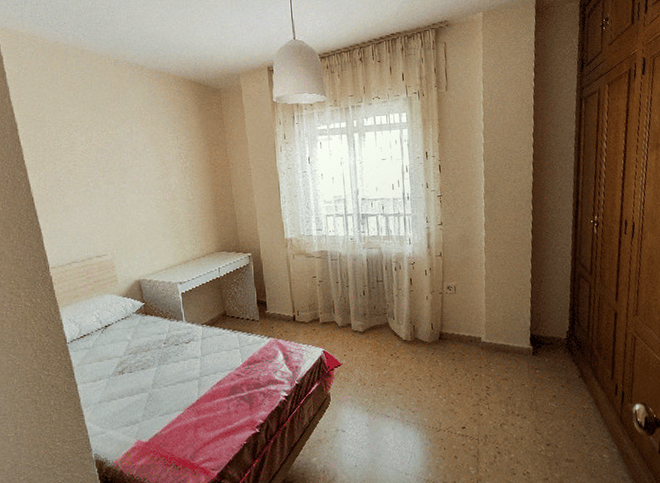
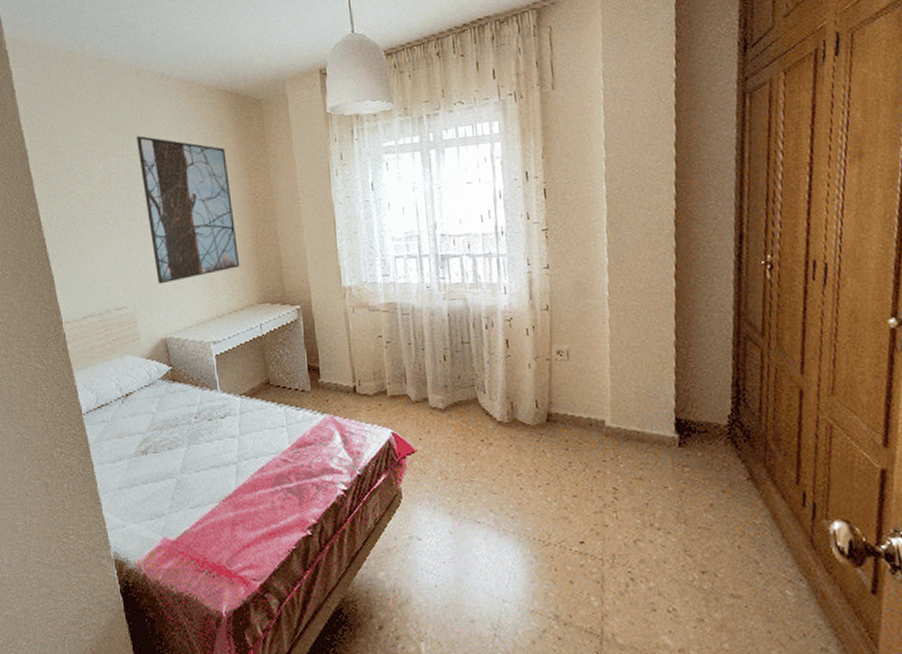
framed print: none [113,114,202,236] -> present [136,135,240,285]

